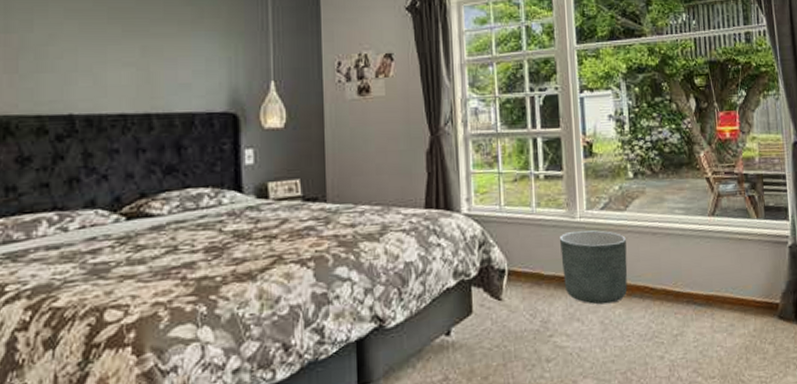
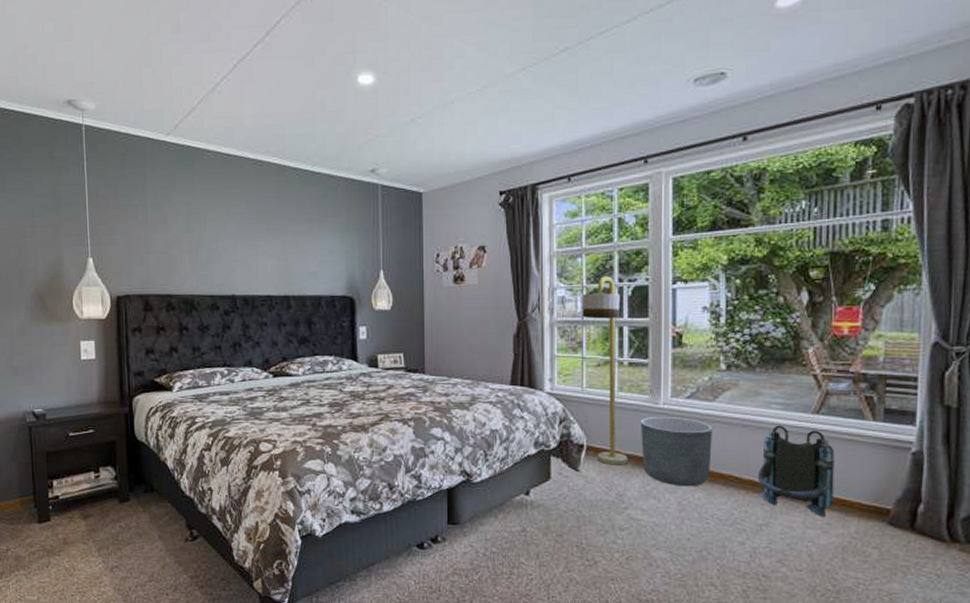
floor lamp: none [495,85,550,290] -> present [582,276,628,465]
backpack: none [668,230,734,319] -> present [757,425,835,517]

